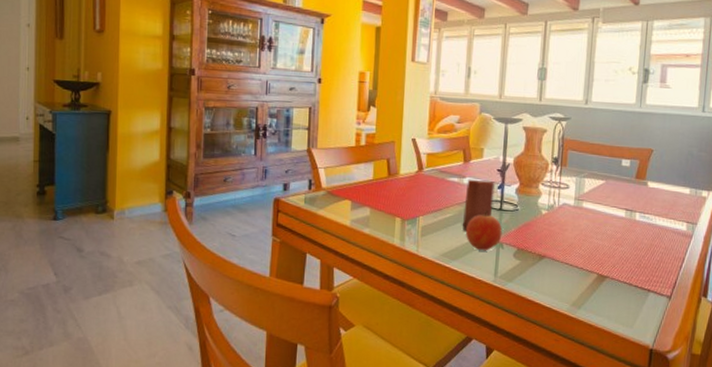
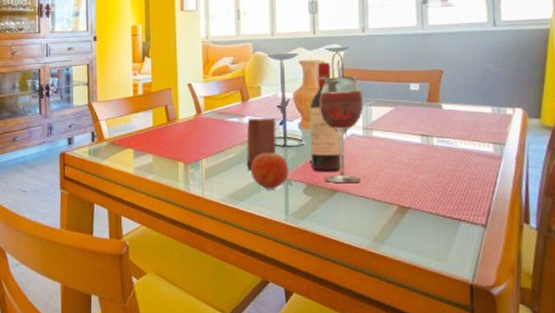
wine bottle: none [523,130,553,240] -> present [309,62,341,173]
wineglass: none [534,146,579,251] -> present [319,76,364,184]

